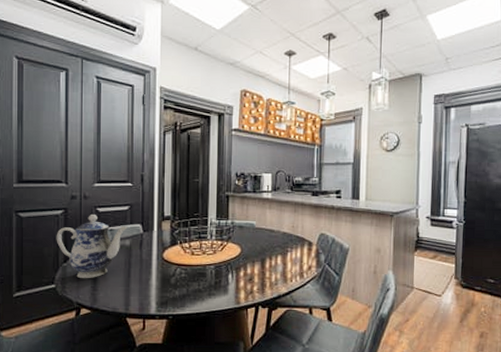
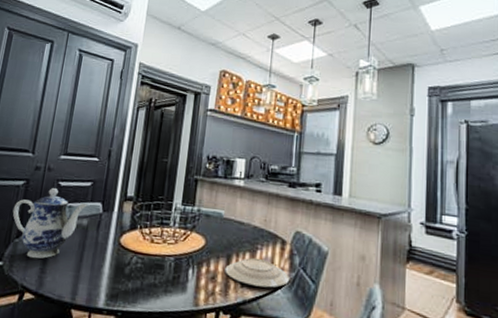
plate: none [260,259,317,283] -> present [225,257,289,288]

